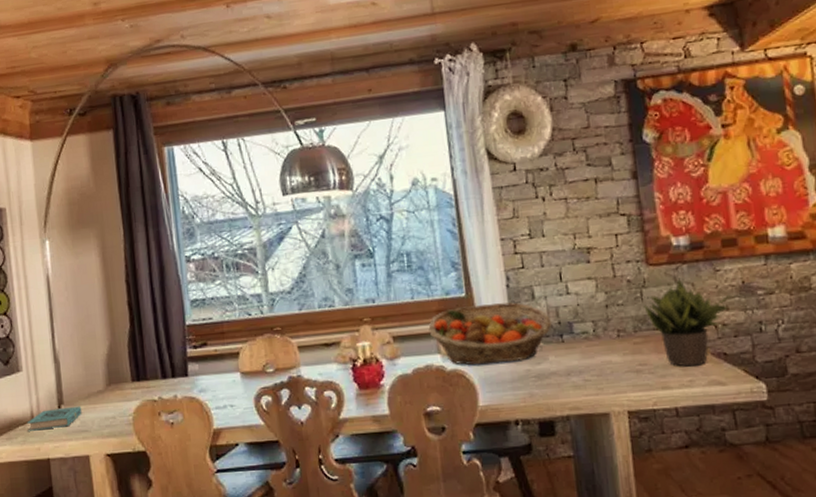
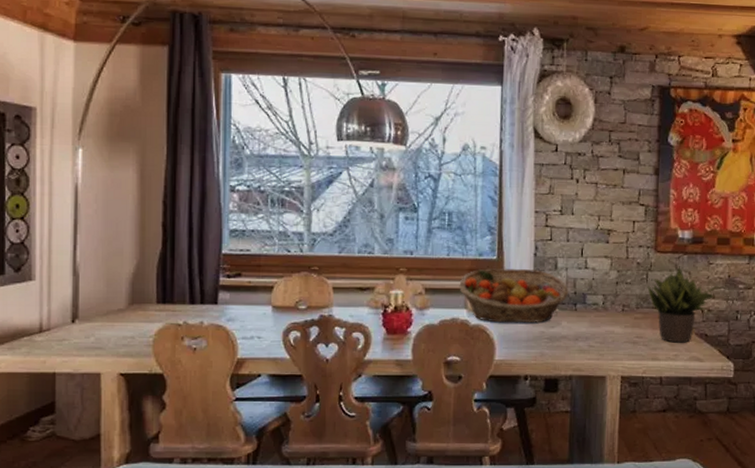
book: present [27,406,82,431] -> none [34,322,98,343]

